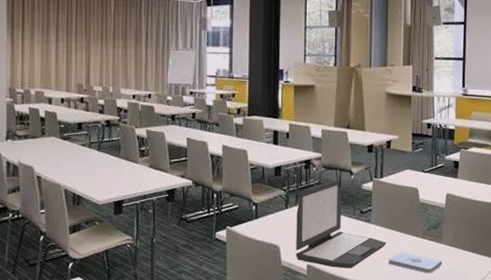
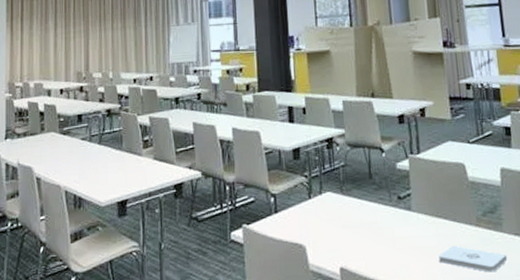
laptop: present [296,179,387,269] -> none [322,159,434,271]

